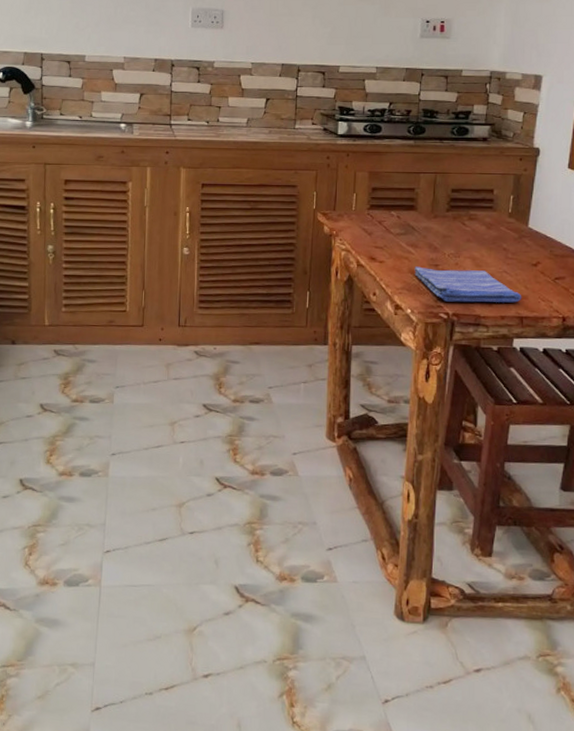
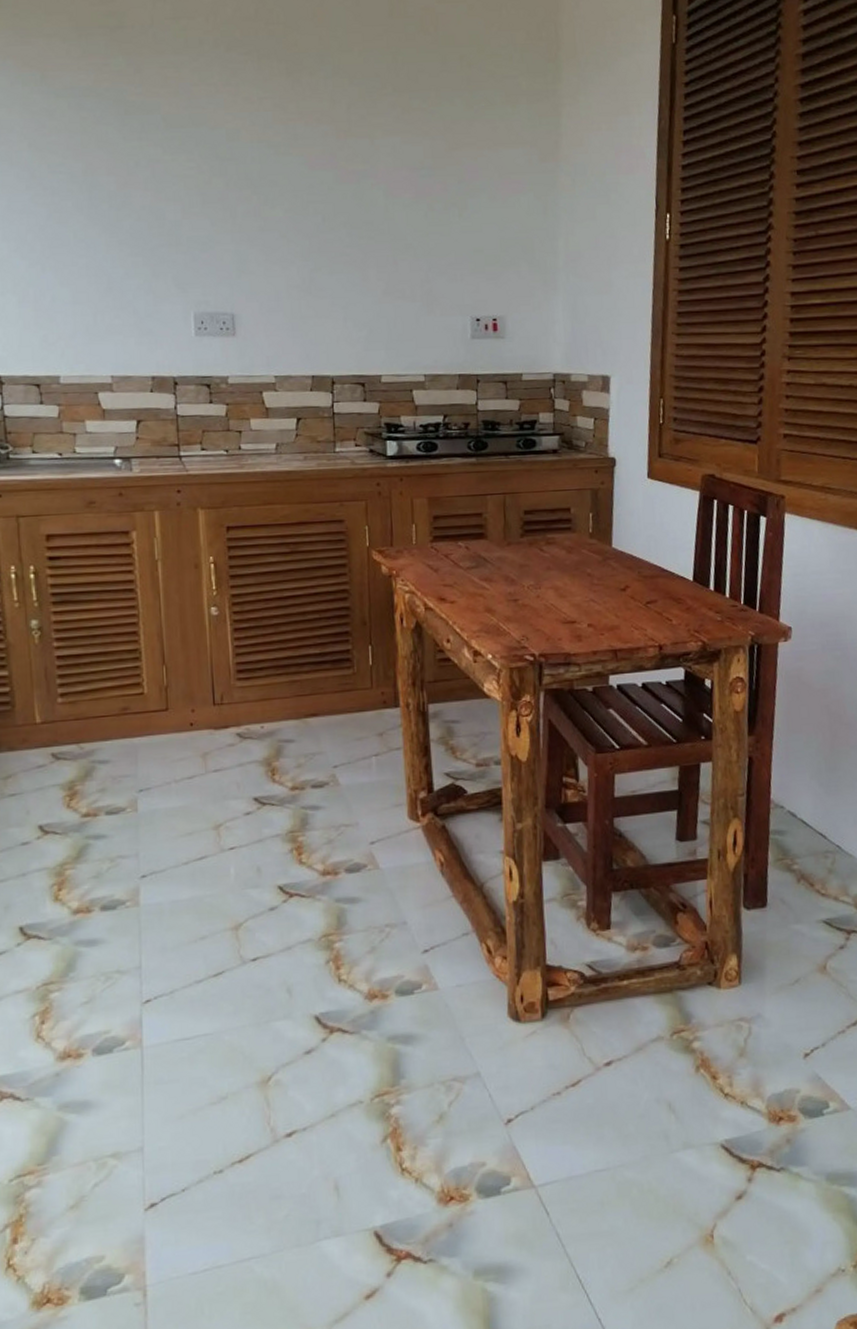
dish towel: present [414,266,522,303] -> none [491,601,614,641]

